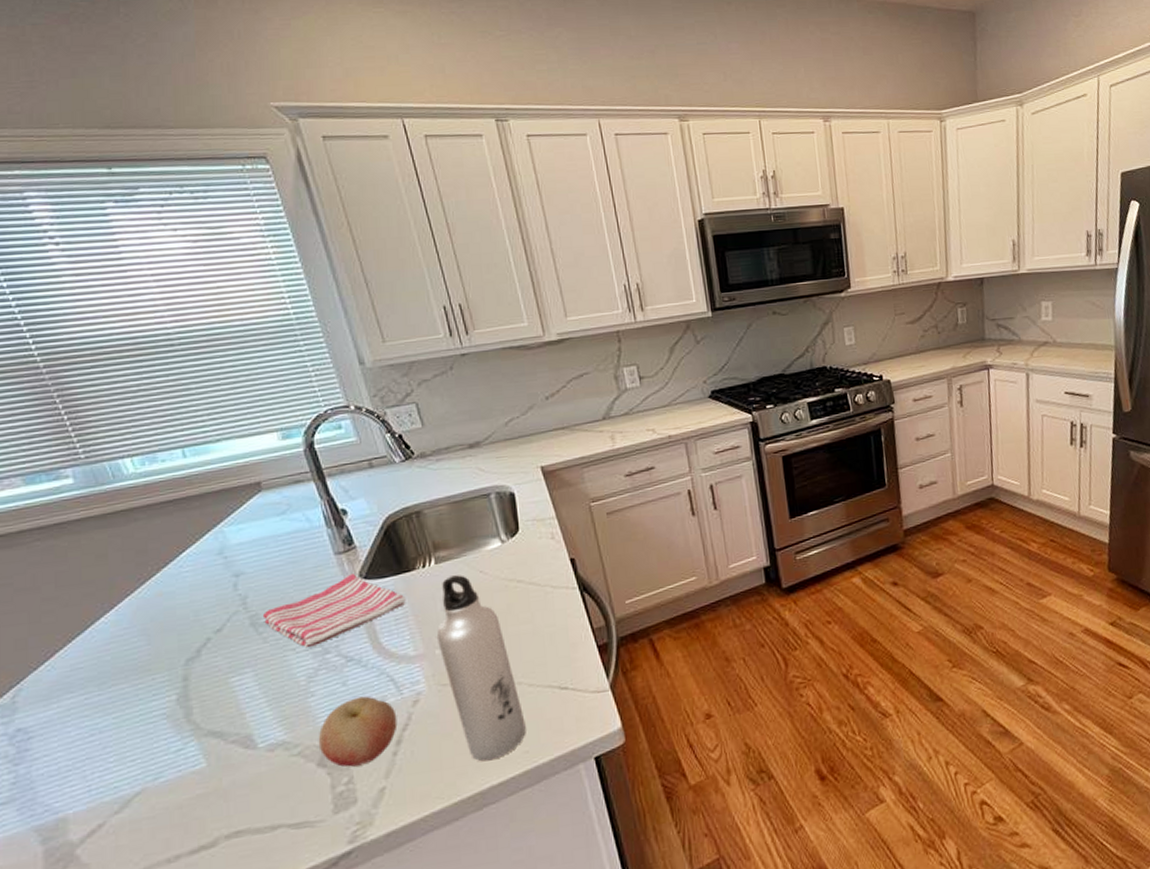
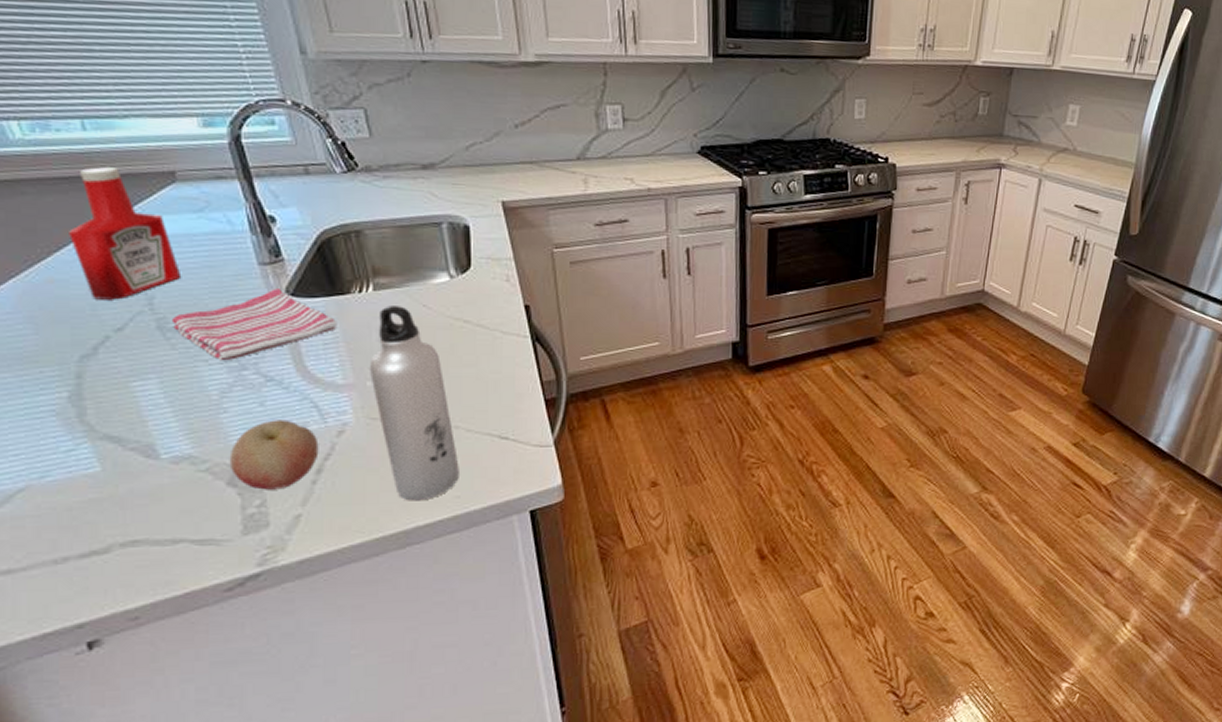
ketchup bottle: none [174,486,268,606] -> present [69,167,180,300]

